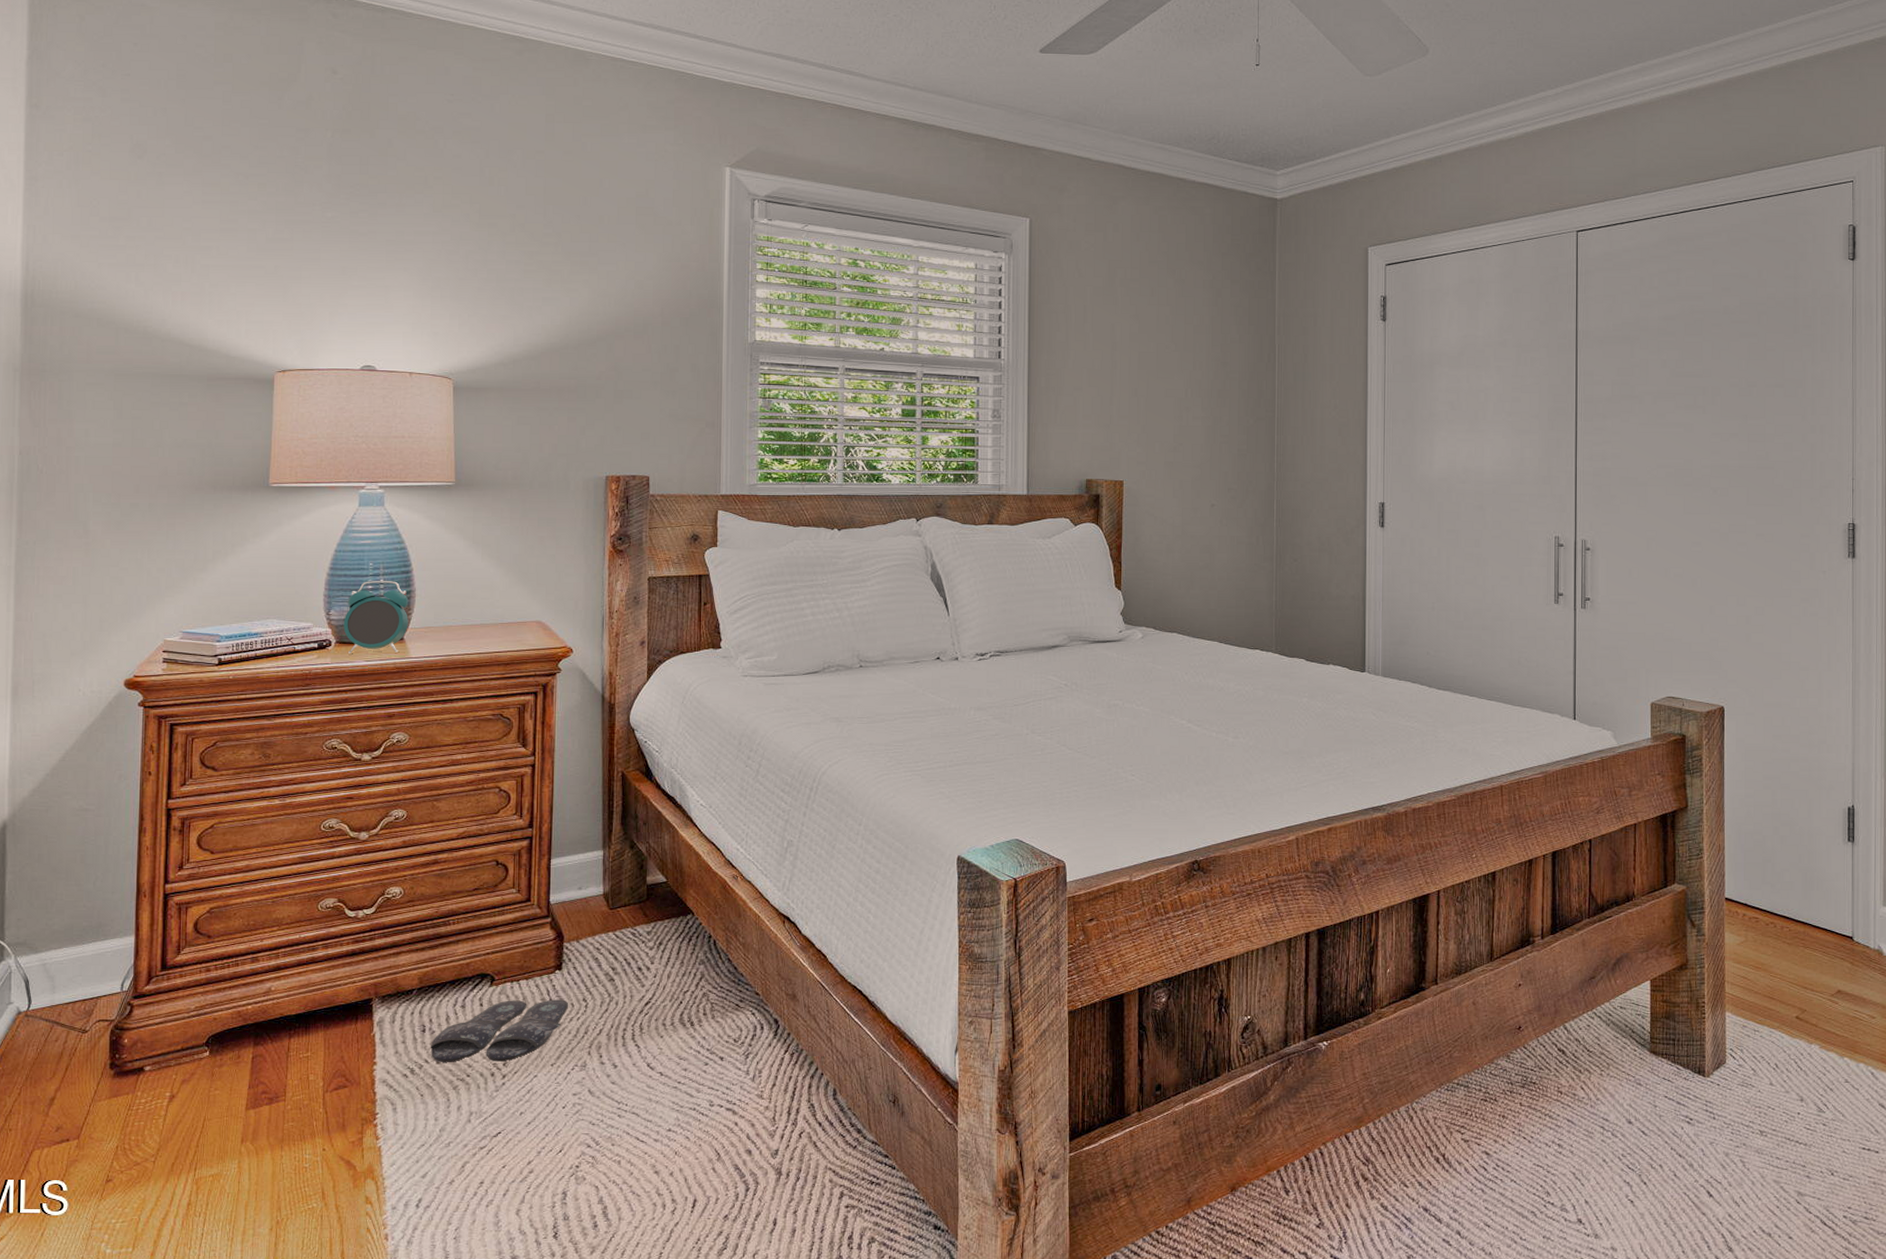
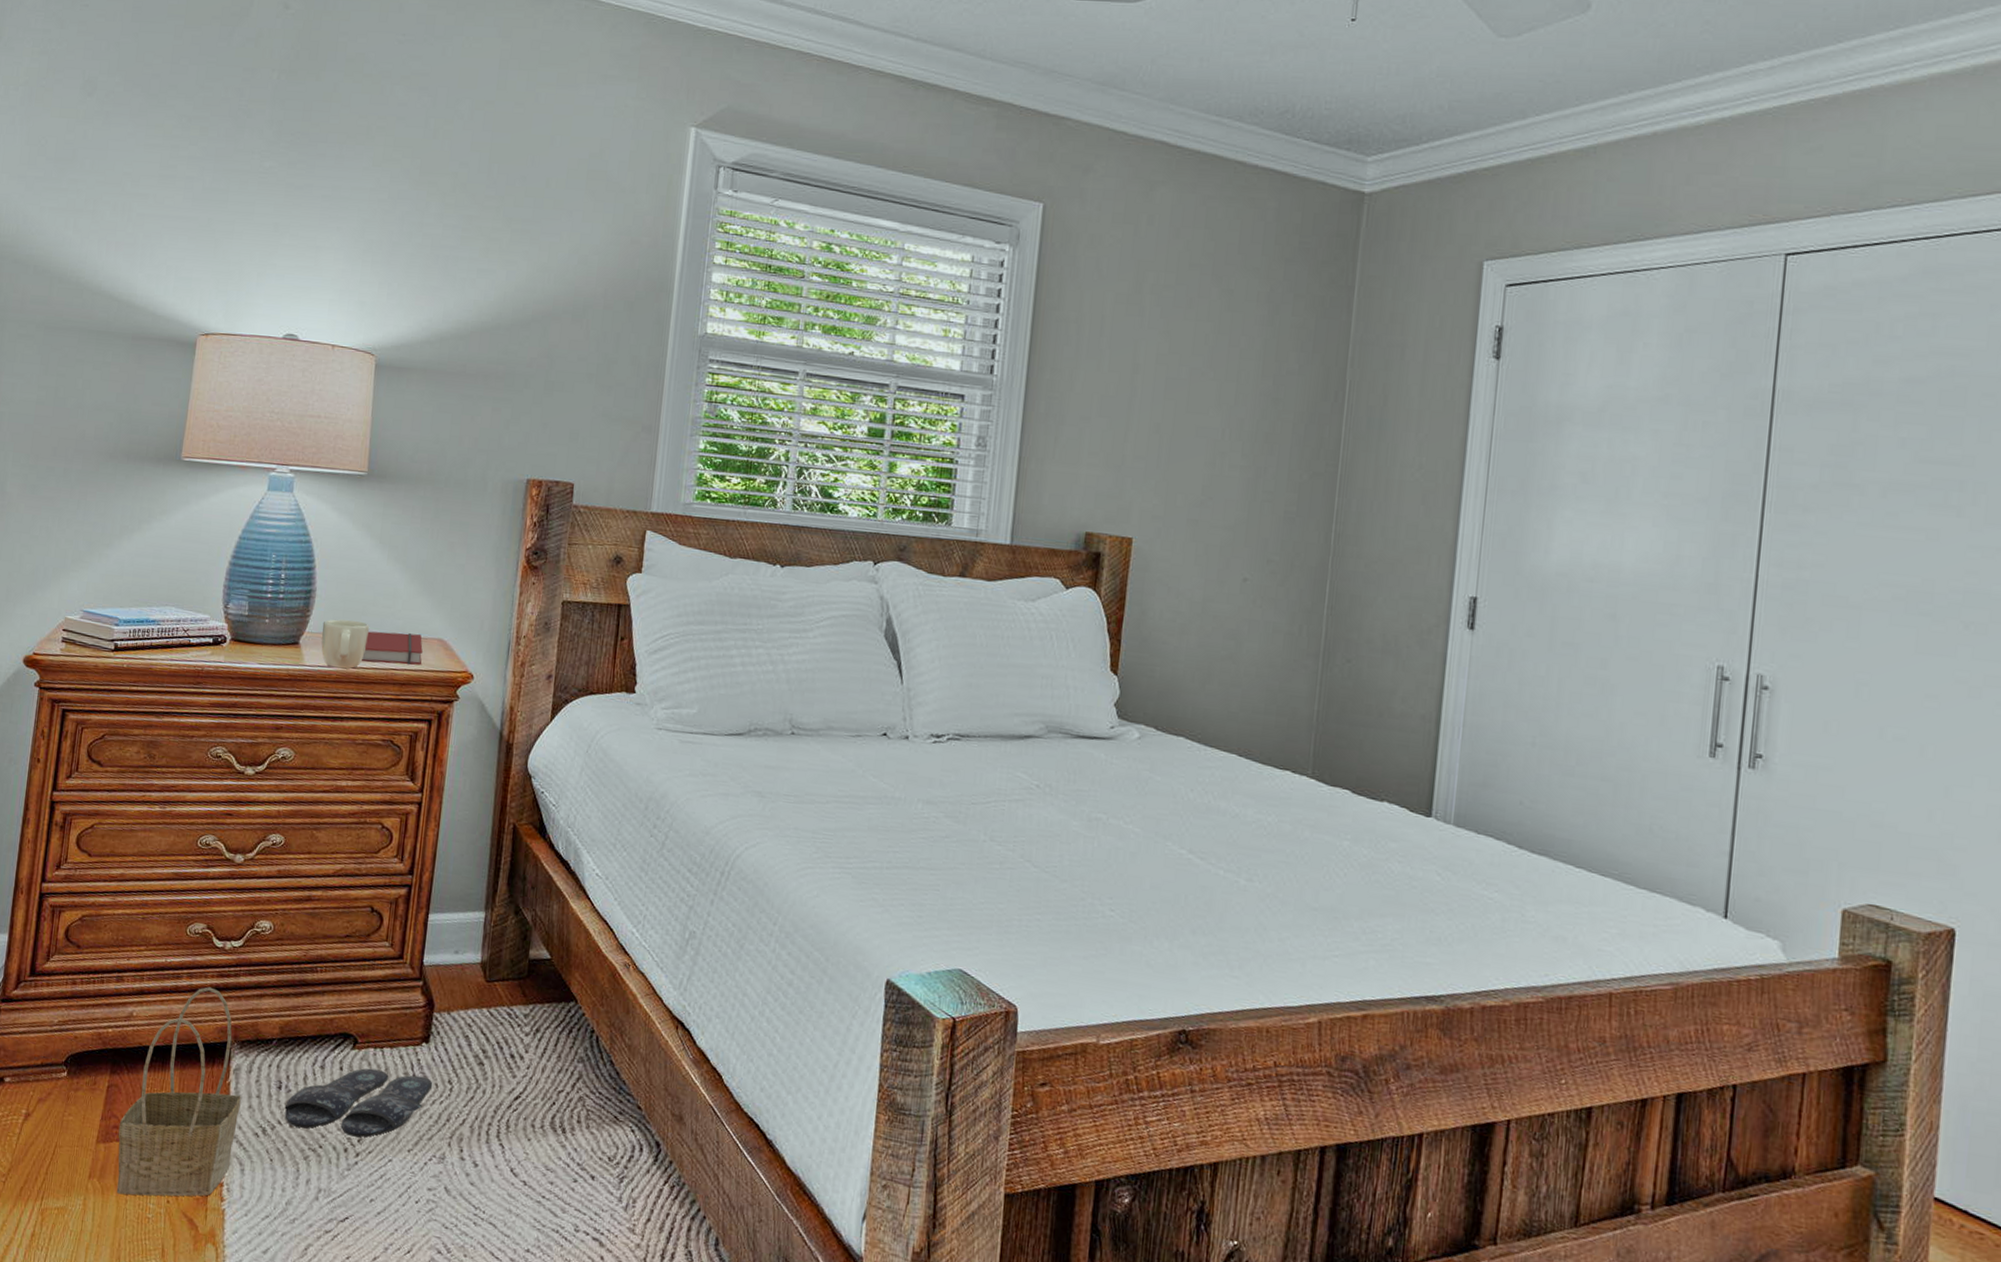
basket: none [267,953,387,1152] -> present [116,986,241,1197]
alarm clock: present [343,581,409,656] -> none [240,574,308,659]
mug: none [424,613,471,657] -> present [321,619,370,669]
book: none [466,619,523,649] -> present [362,631,423,665]

